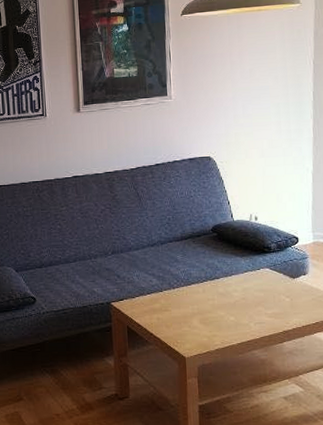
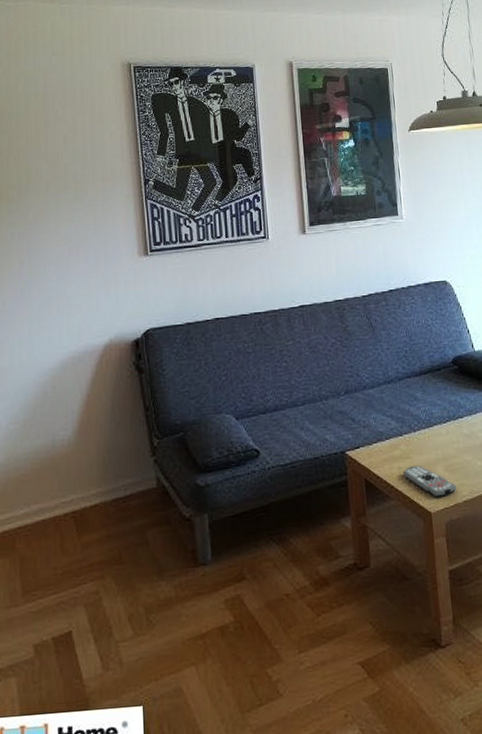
remote control: none [162,317,210,345] -> present [403,465,457,497]

